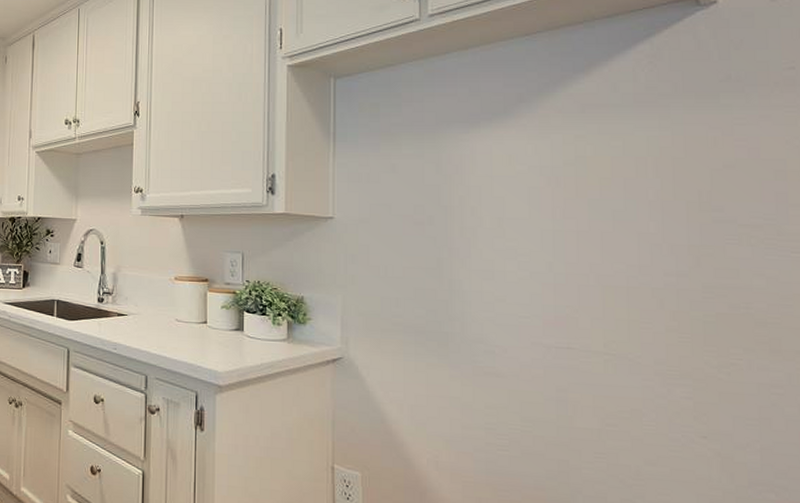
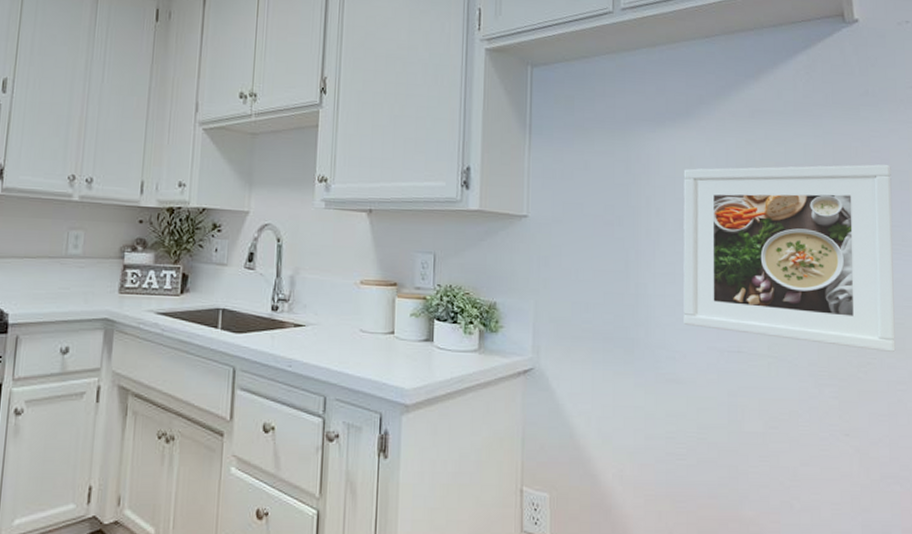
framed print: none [501,153,769,354] -> present [683,164,896,353]

